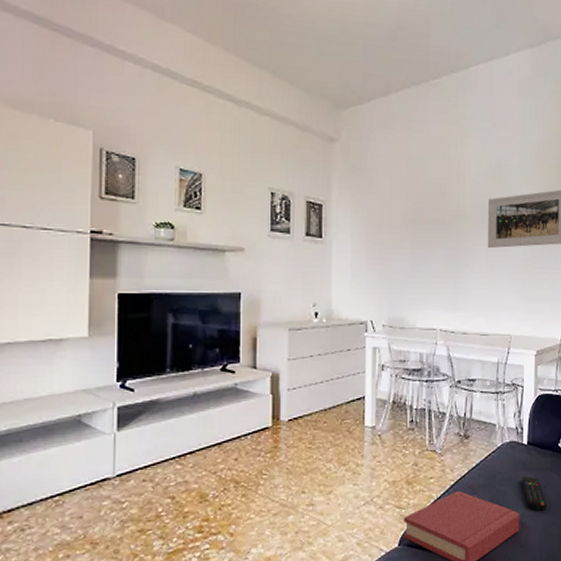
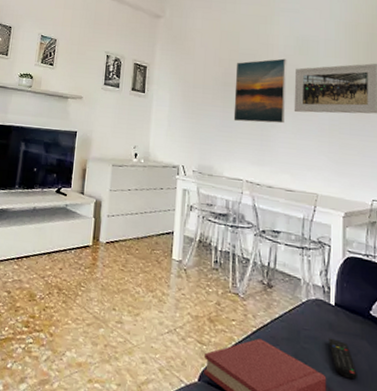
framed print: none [424,187,480,264] -> present [233,58,287,124]

